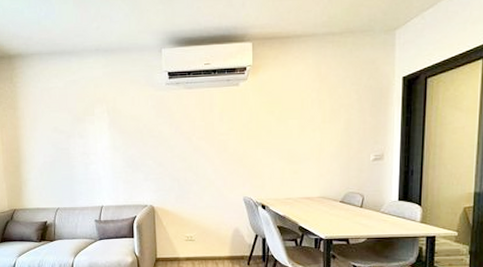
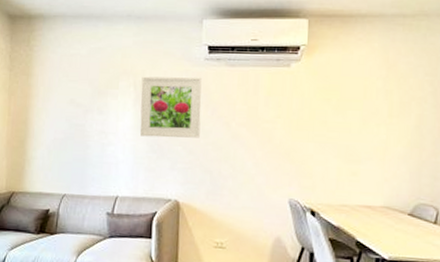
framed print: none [113,100,167,155] -> present [139,76,202,138]

